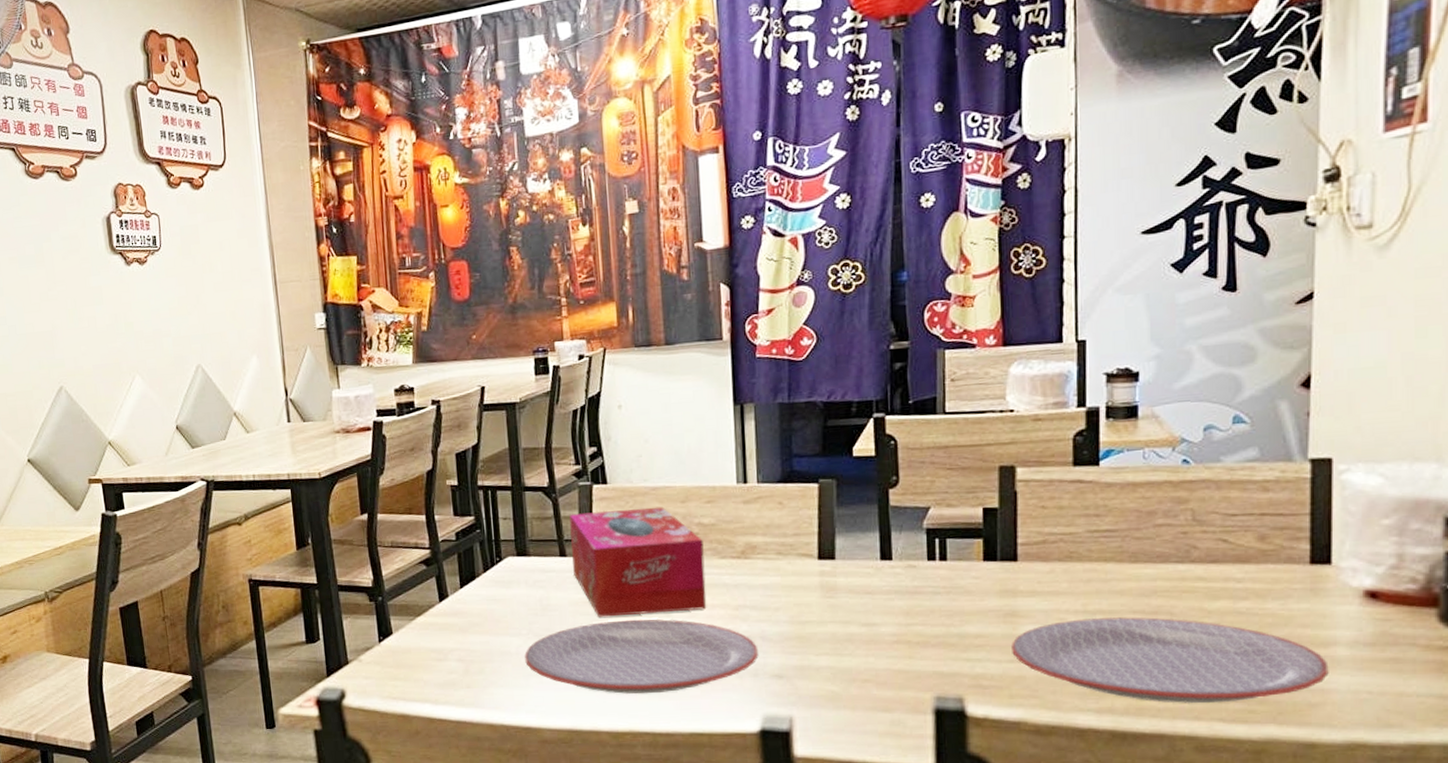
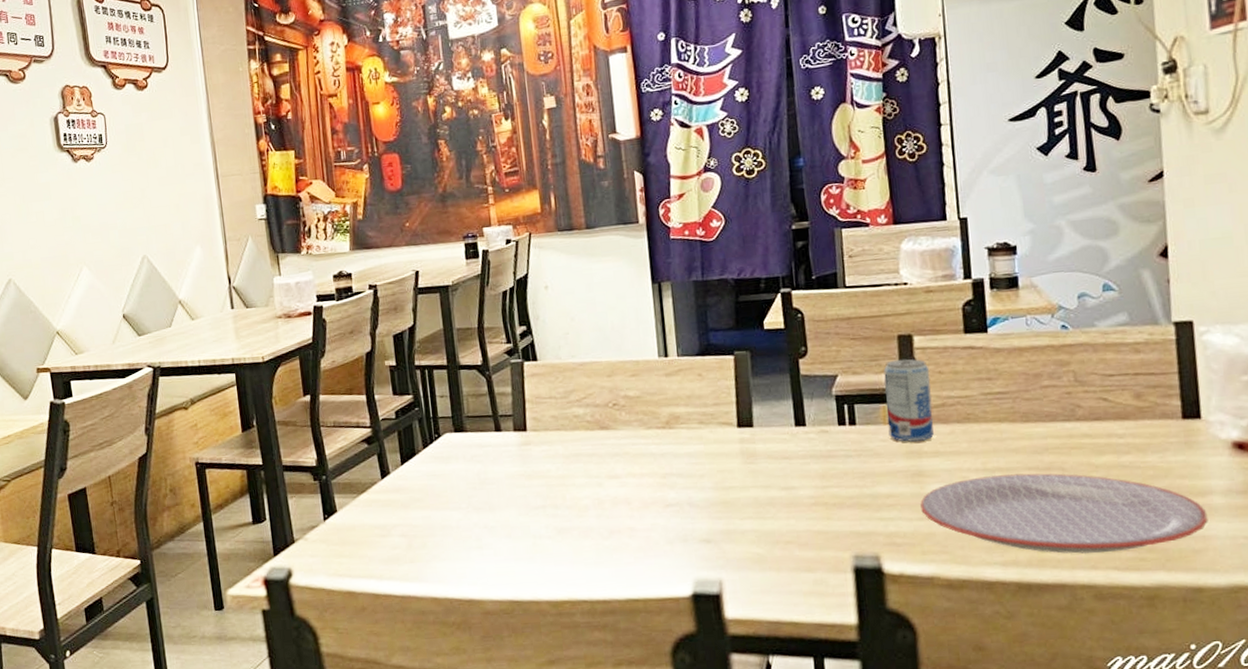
plate: present [525,619,759,694] -> none [465,489,687,563]
tissue box: present [569,506,707,617] -> none [503,381,636,489]
beverage can: none [980,491,1033,580] -> present [883,359,934,442]

